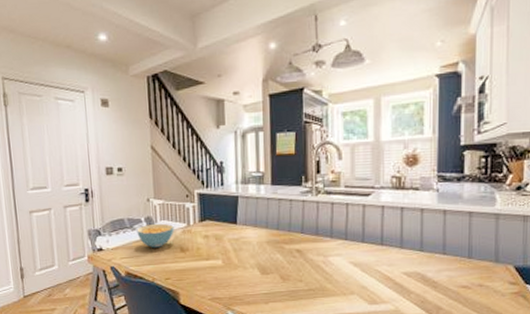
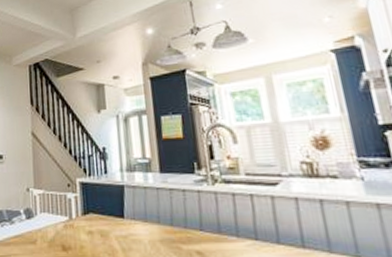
cereal bowl: present [137,223,174,248] -> none [15,216,55,245]

